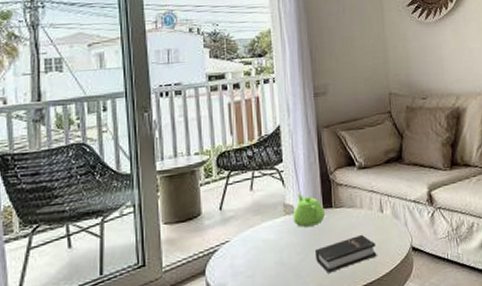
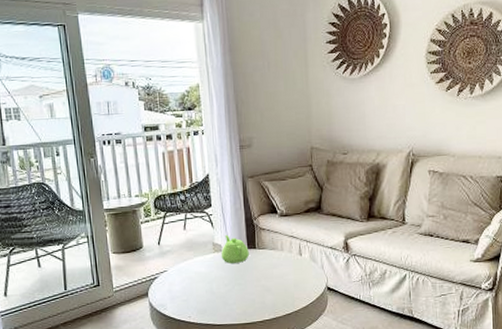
hardback book: present [316,234,377,274] -> none [241,273,295,303]

